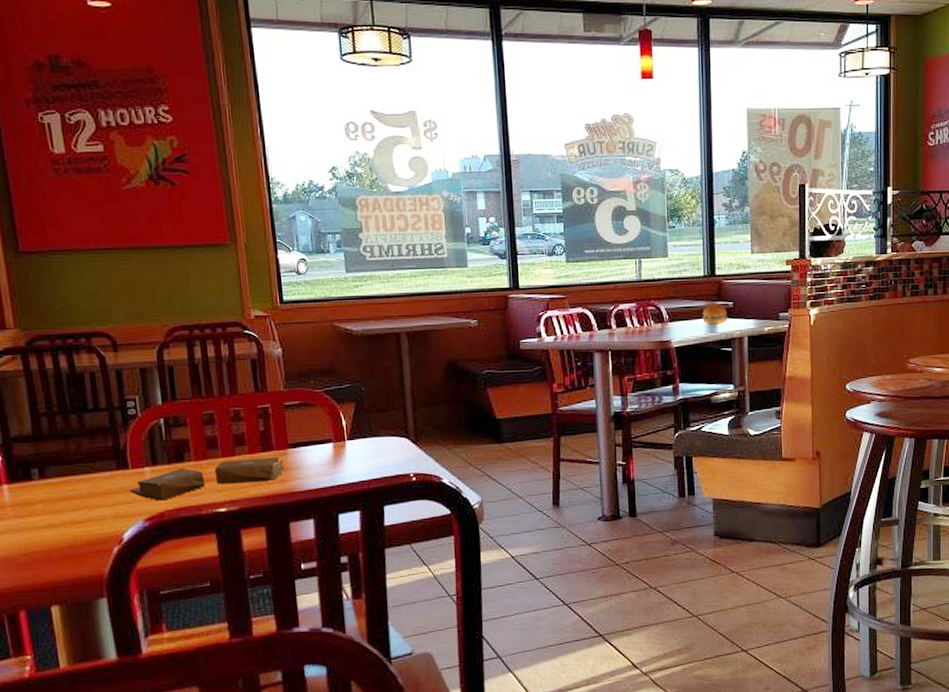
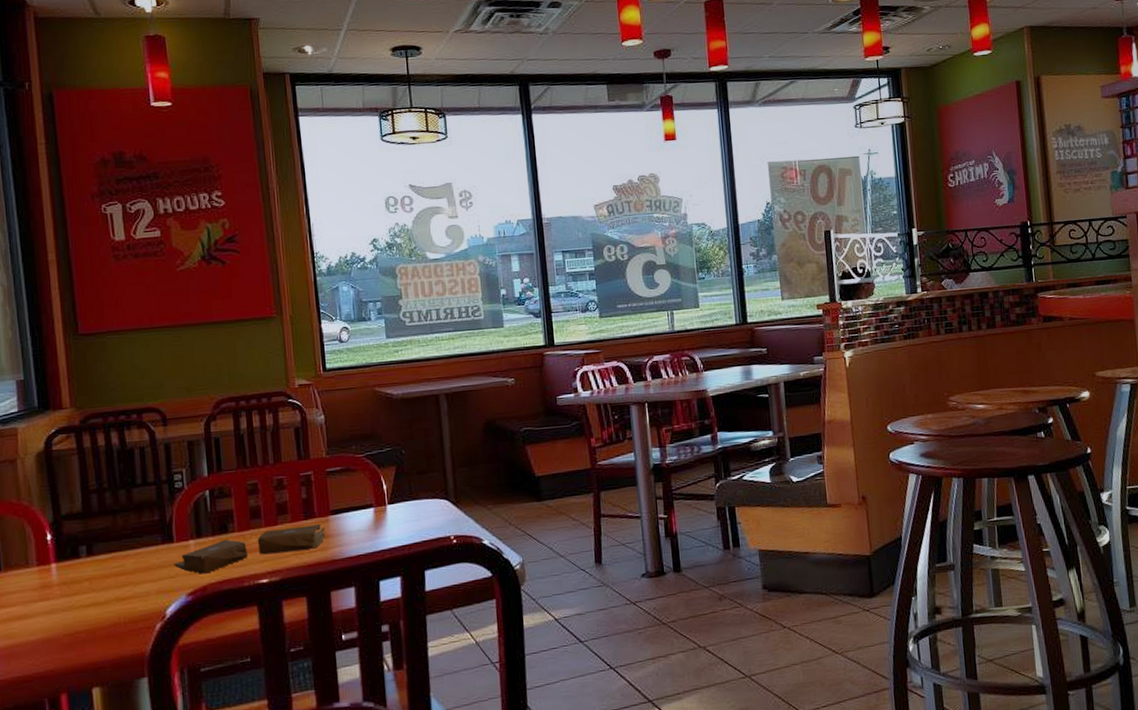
burger: present [702,303,727,326] -> none [736,350,762,373]

